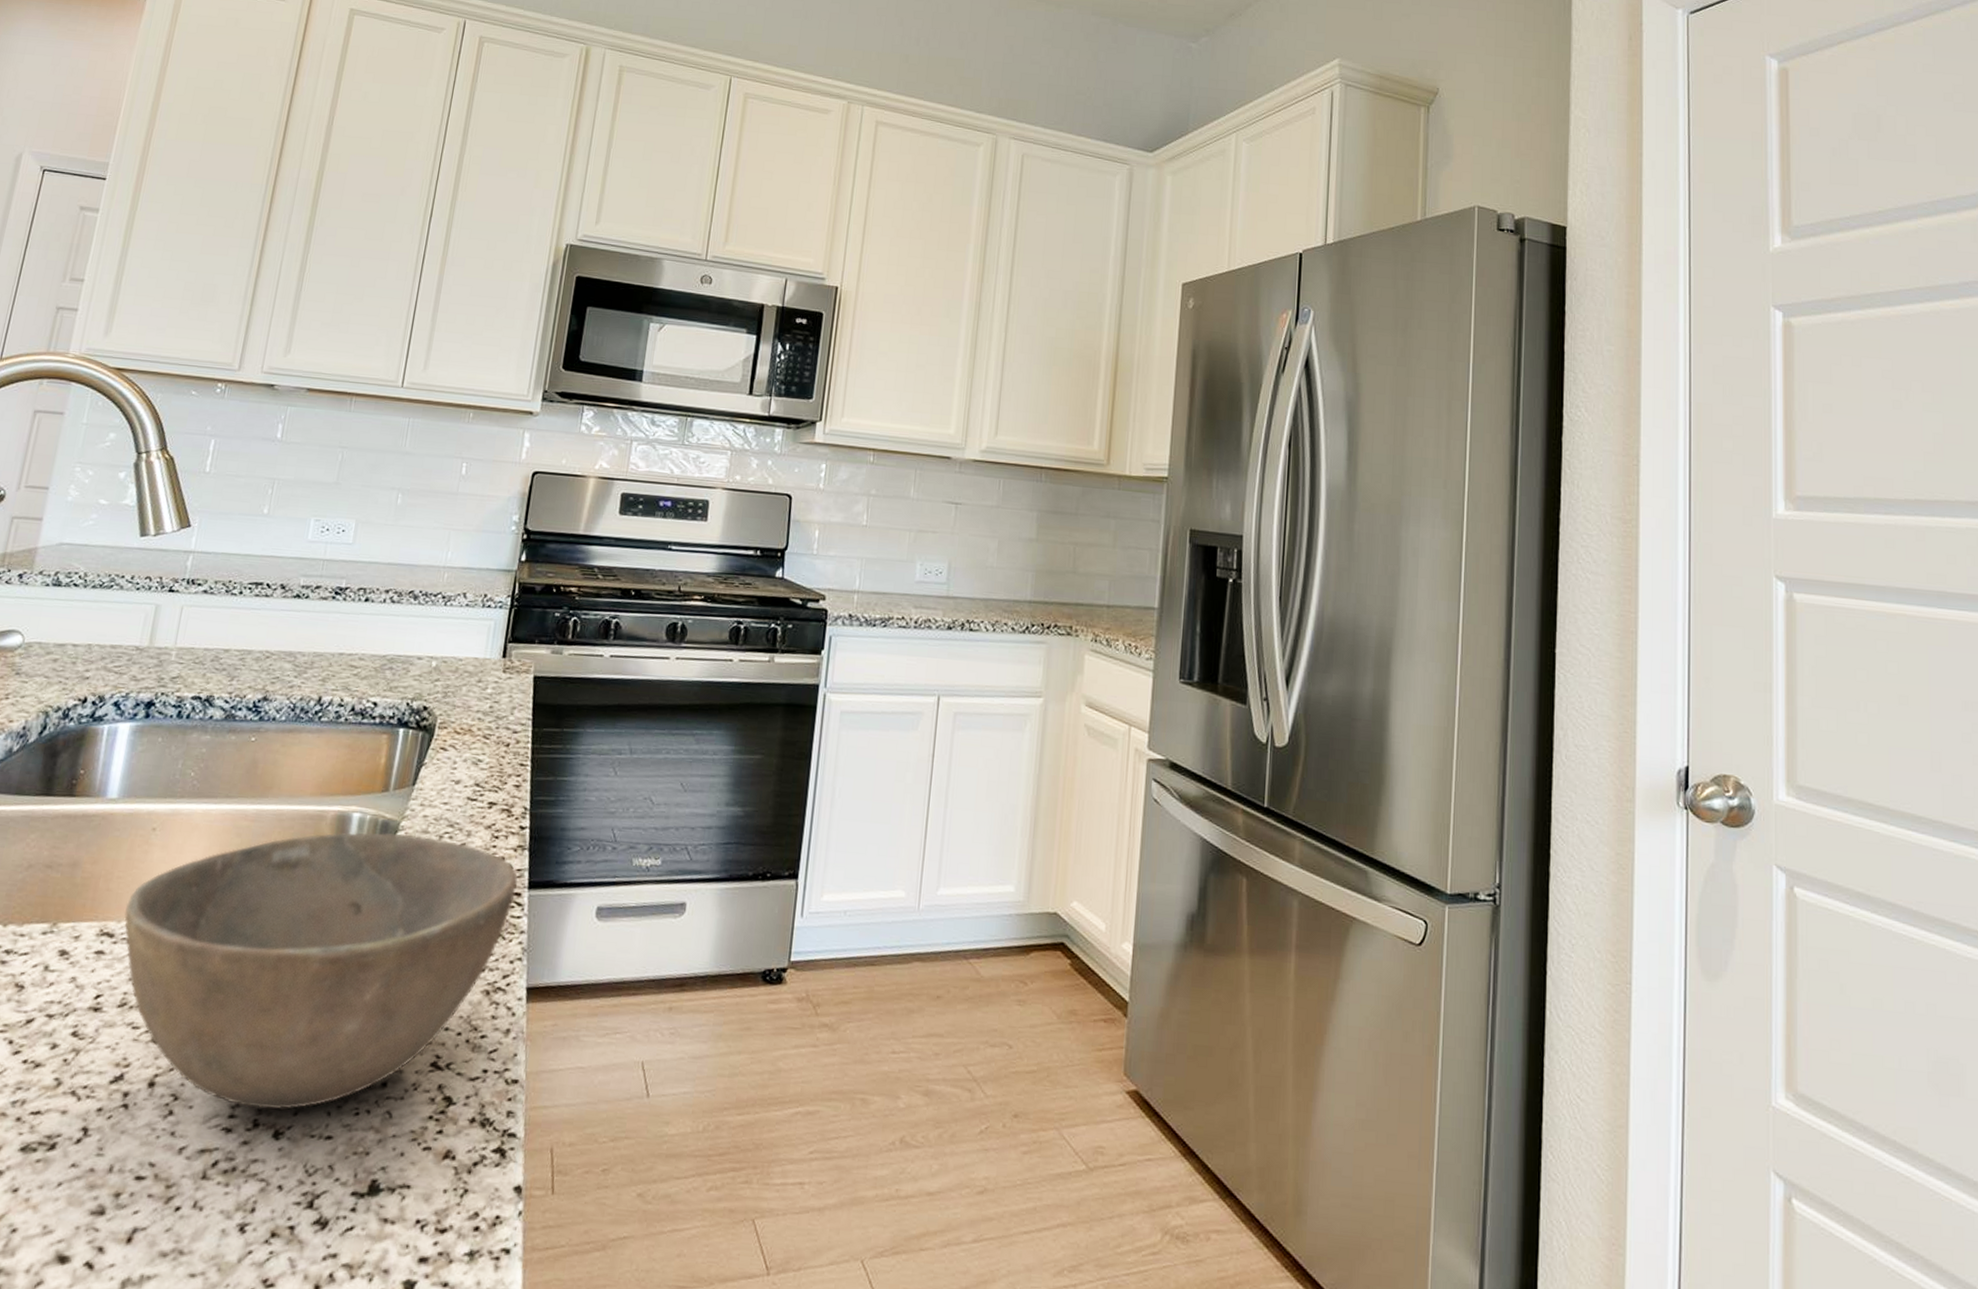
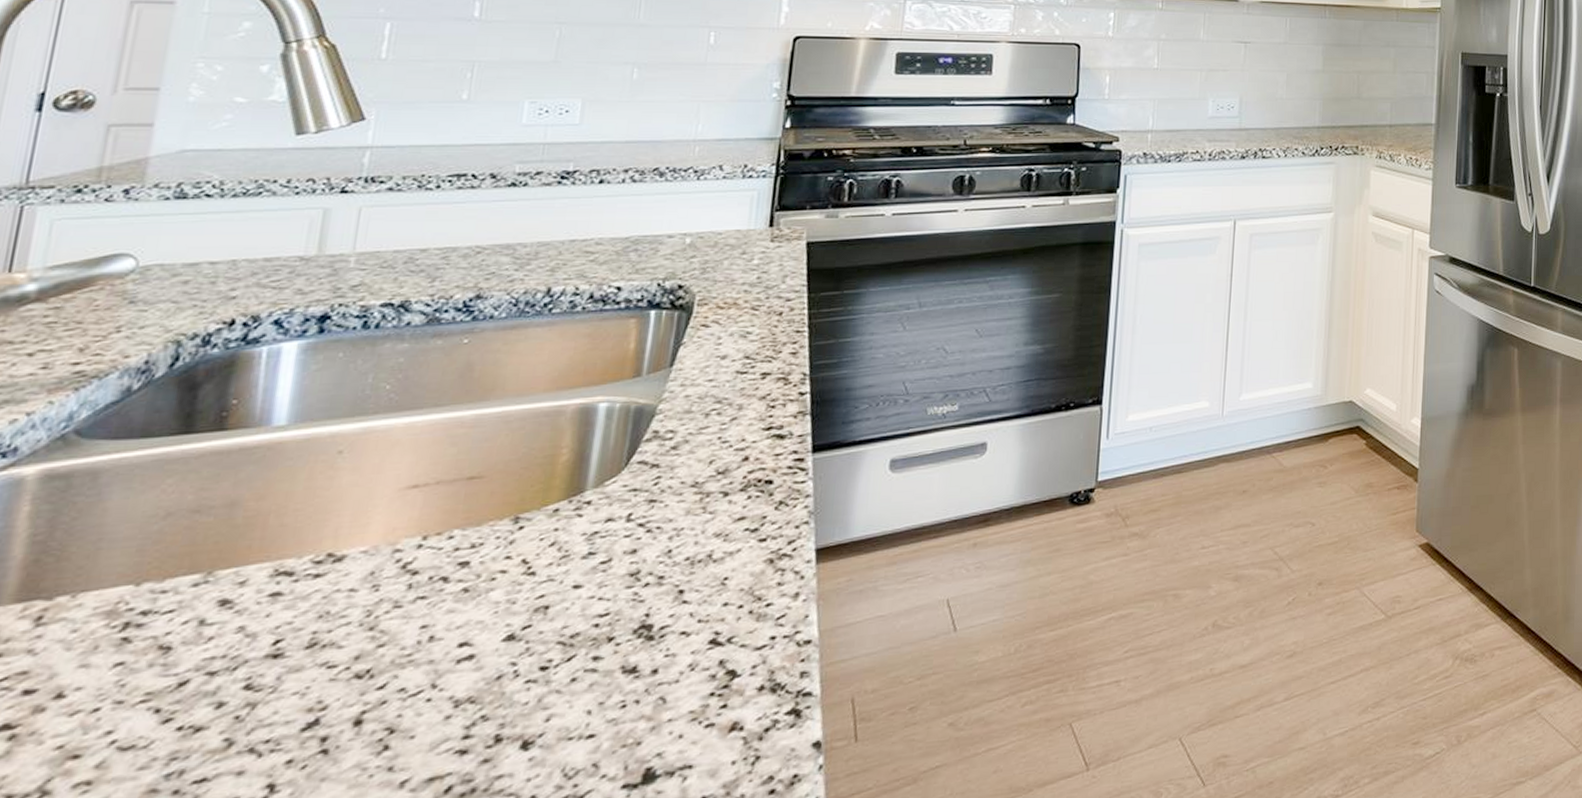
bowl: present [124,832,518,1110] -> none [306,417,800,724]

